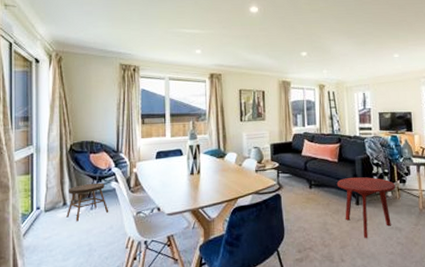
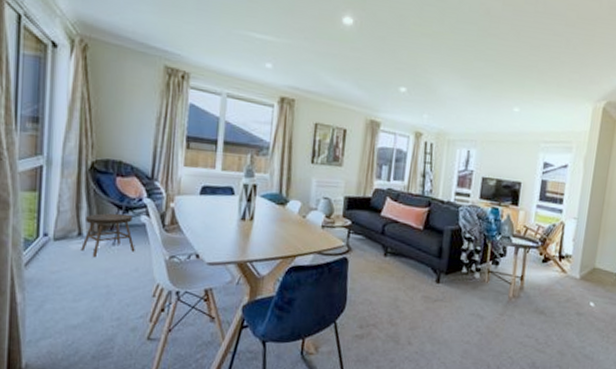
side table: present [336,177,396,238] -> none [417,250,486,322]

